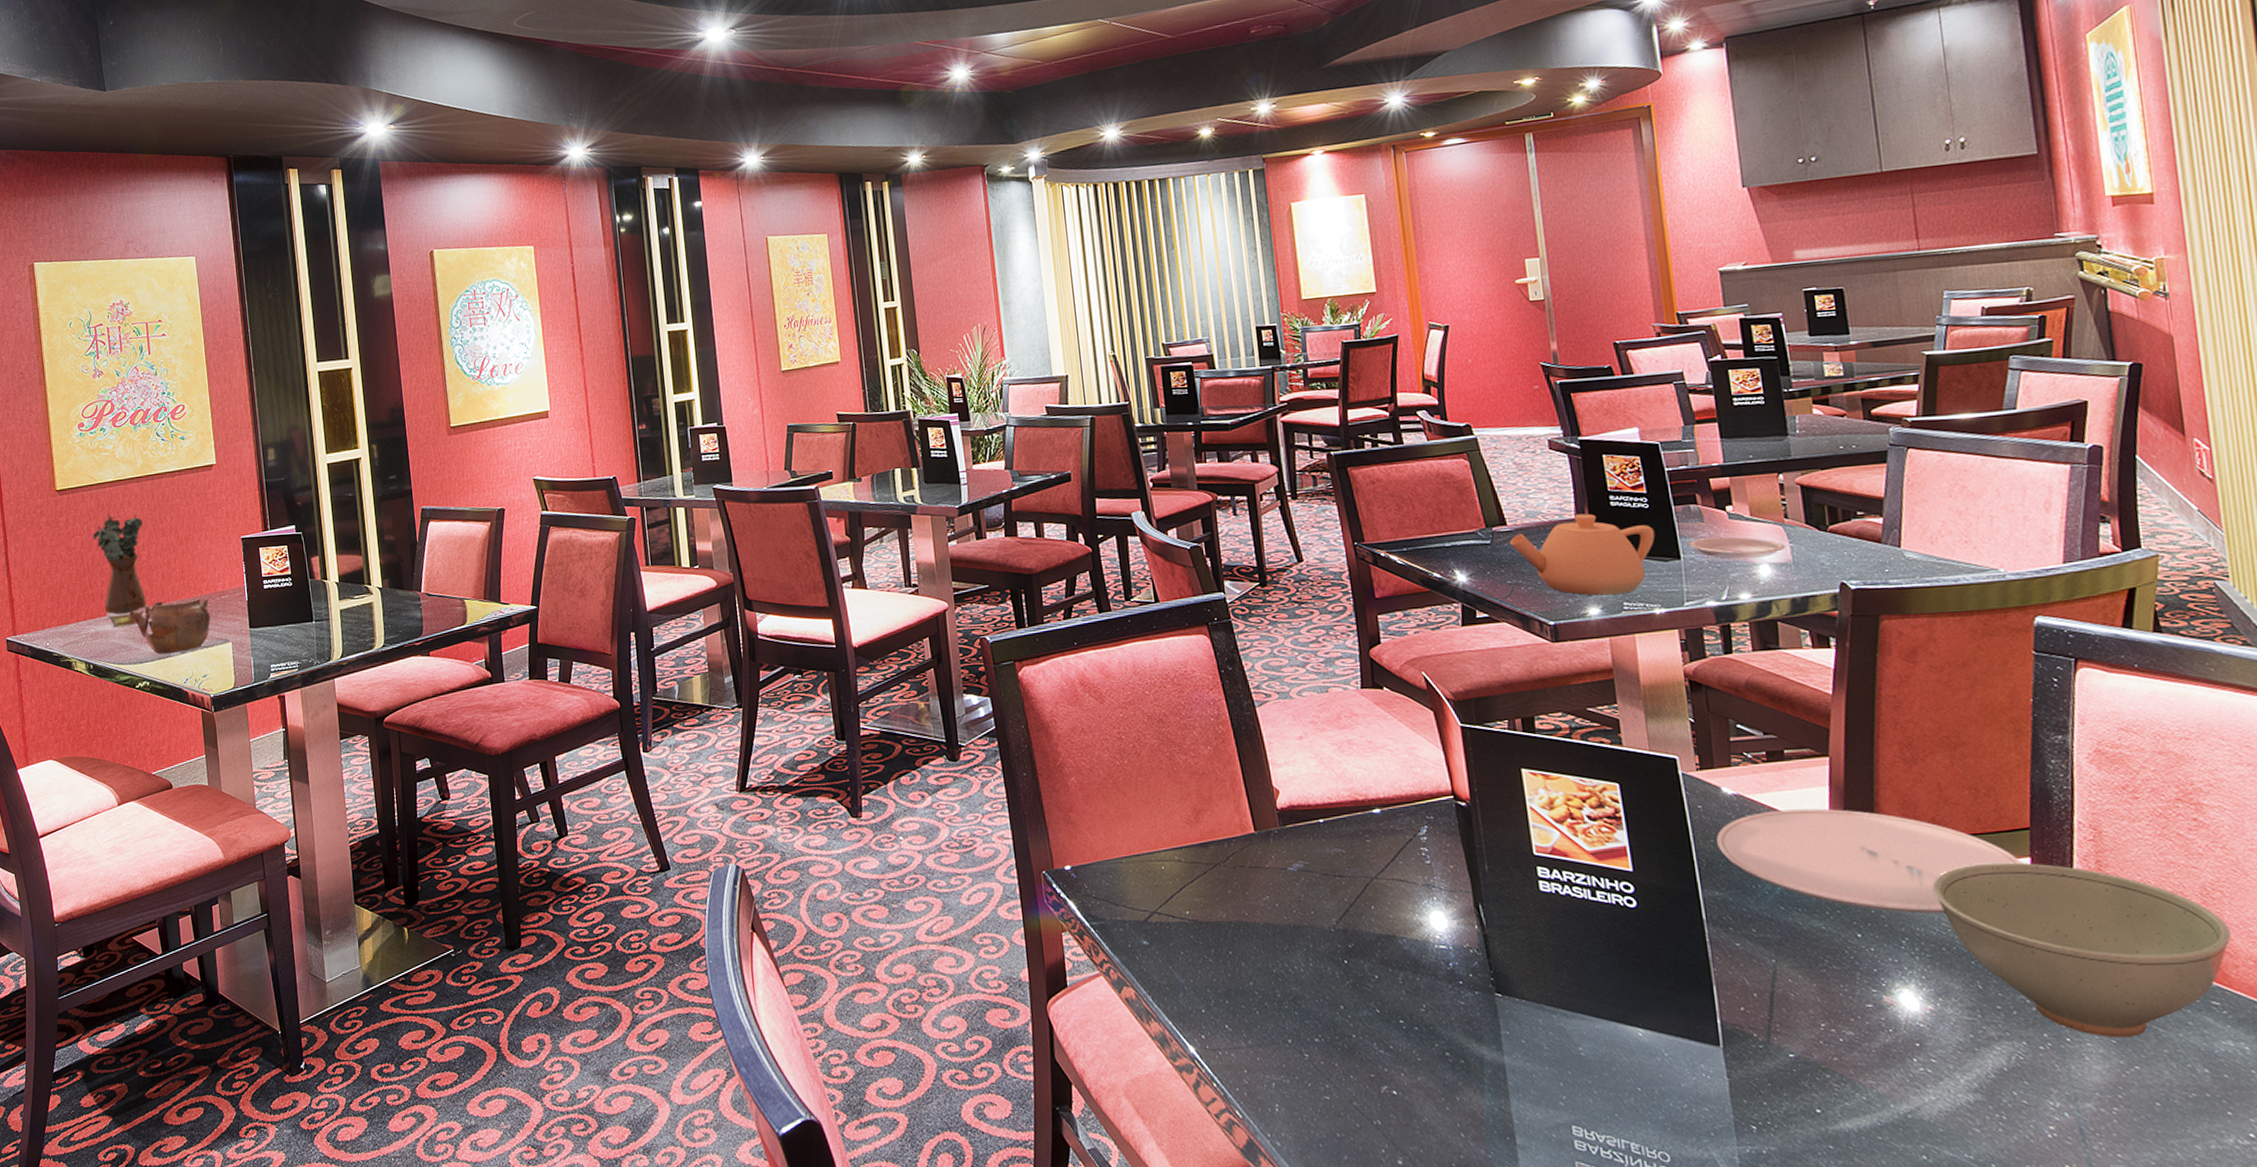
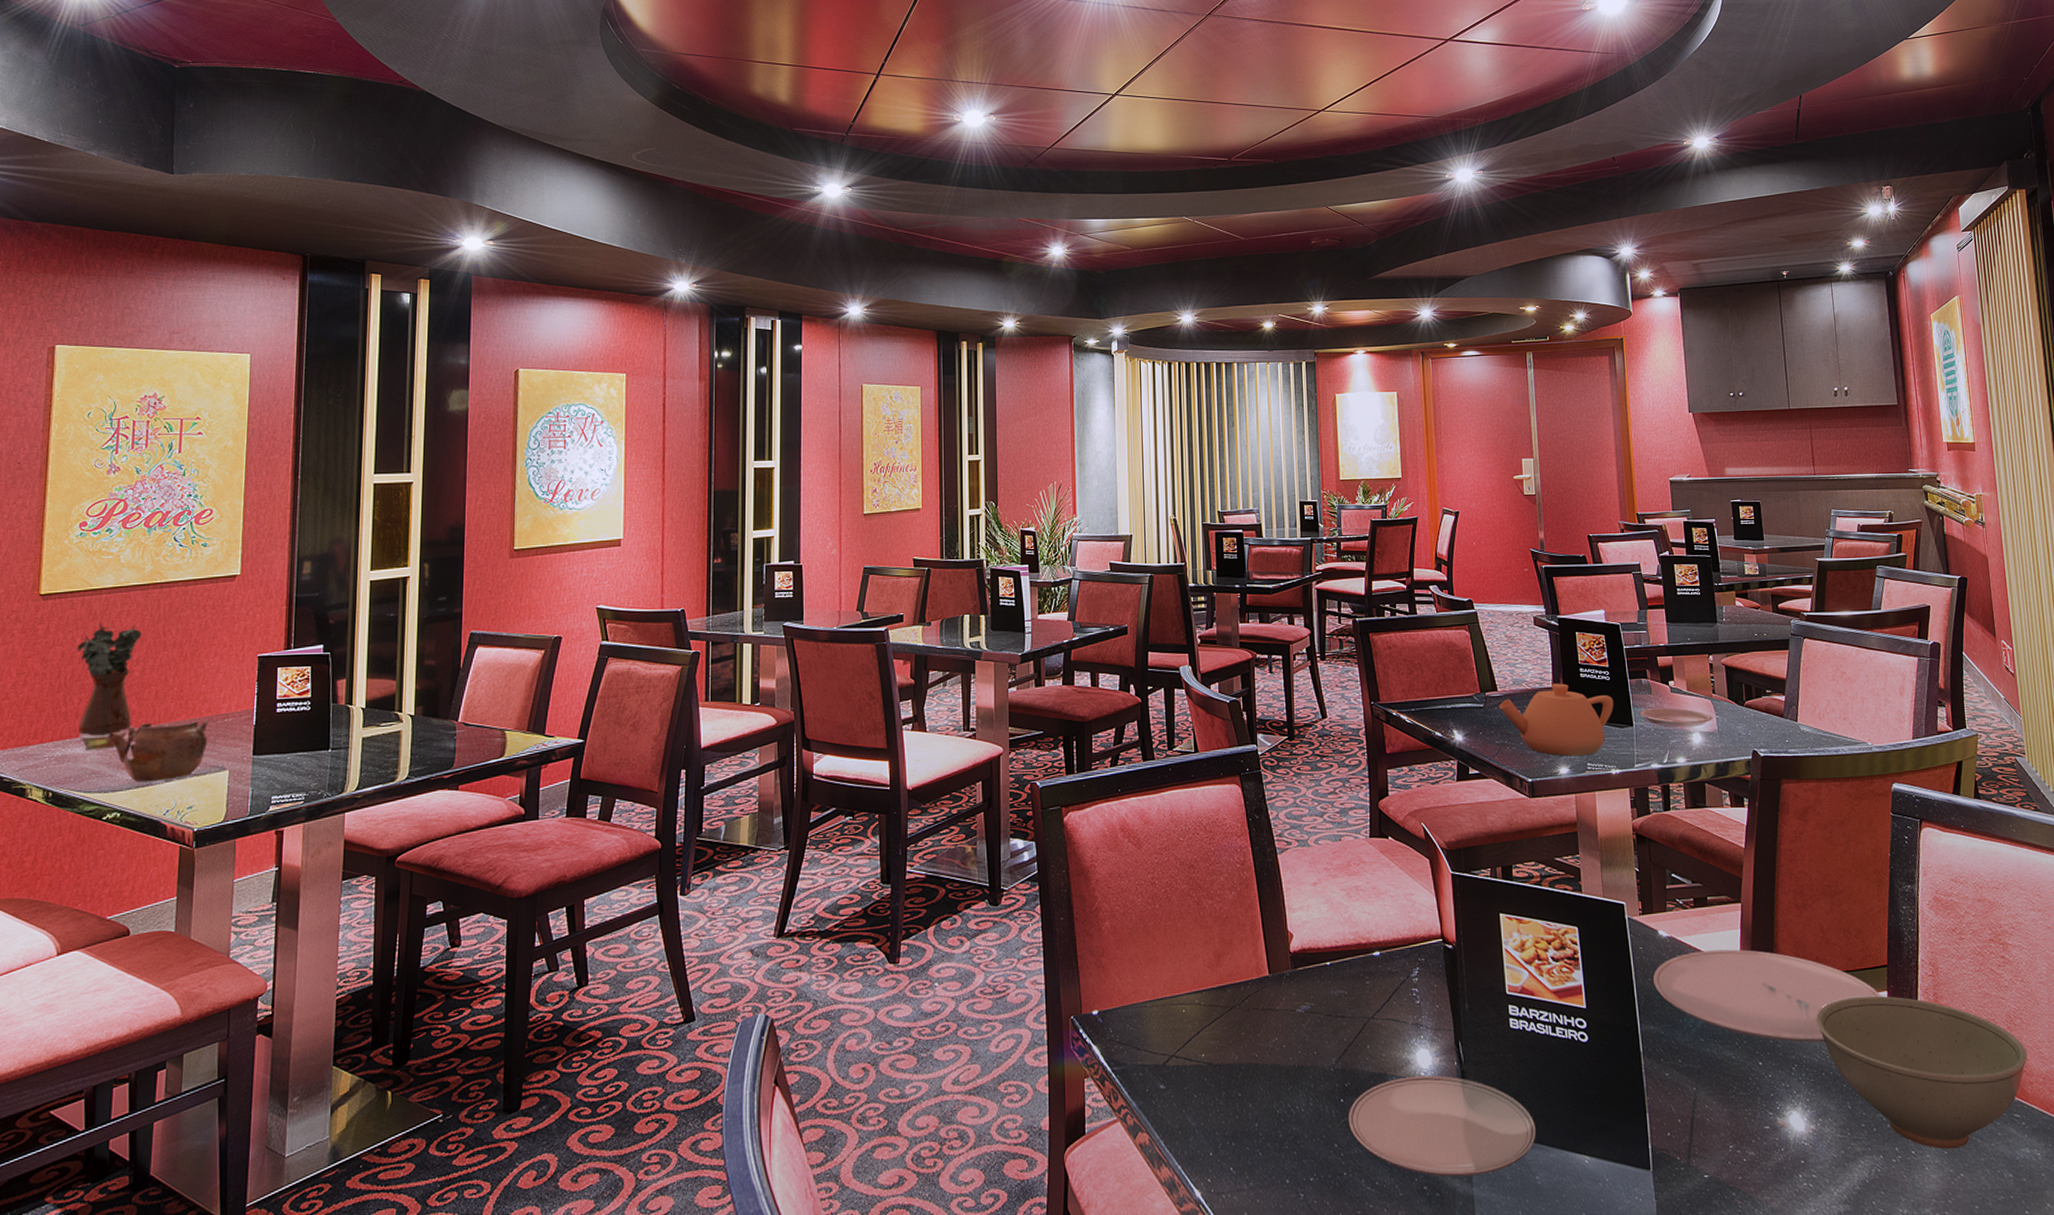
plate: none [1353,938,1577,1045] -> present [1348,1075,1537,1177]

